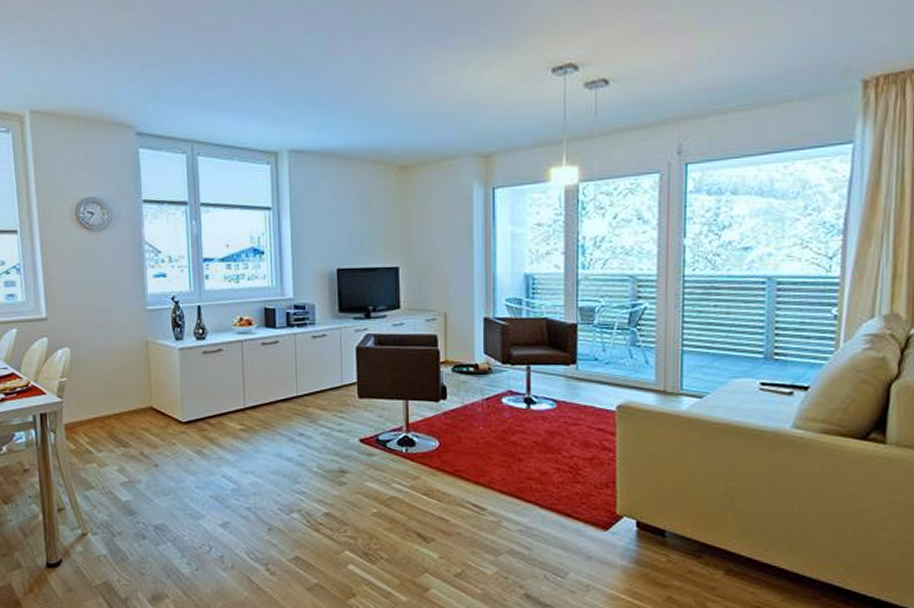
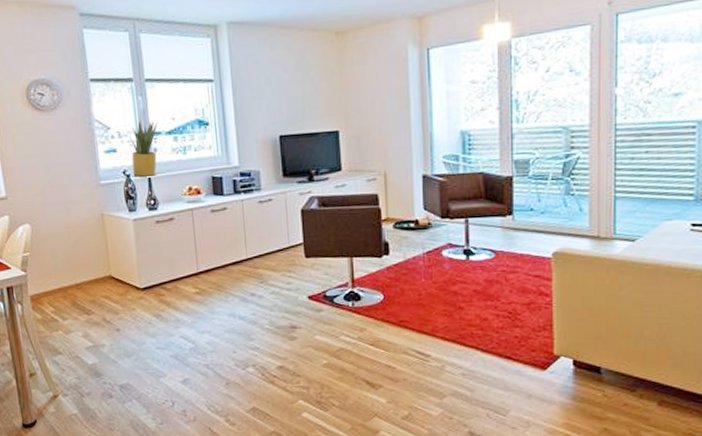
planter: none [180,245,211,304] -> present [129,120,158,177]

